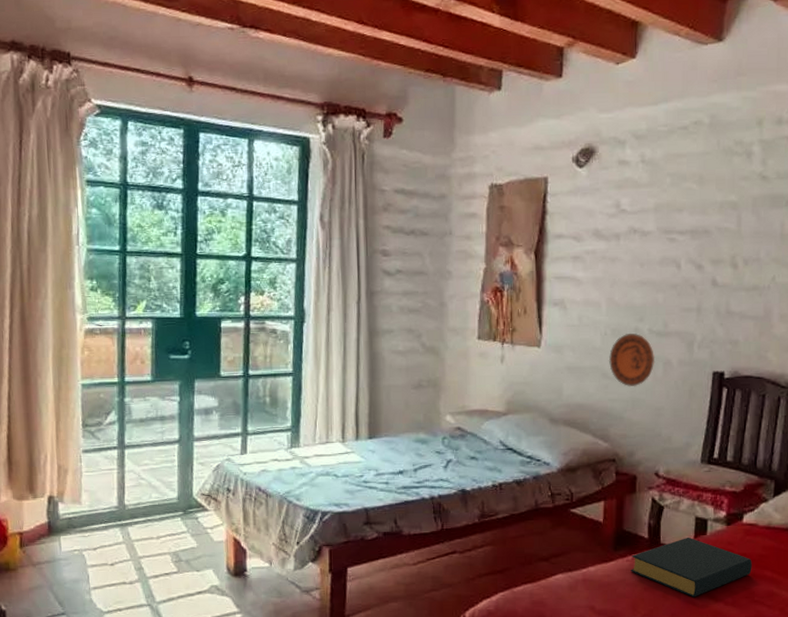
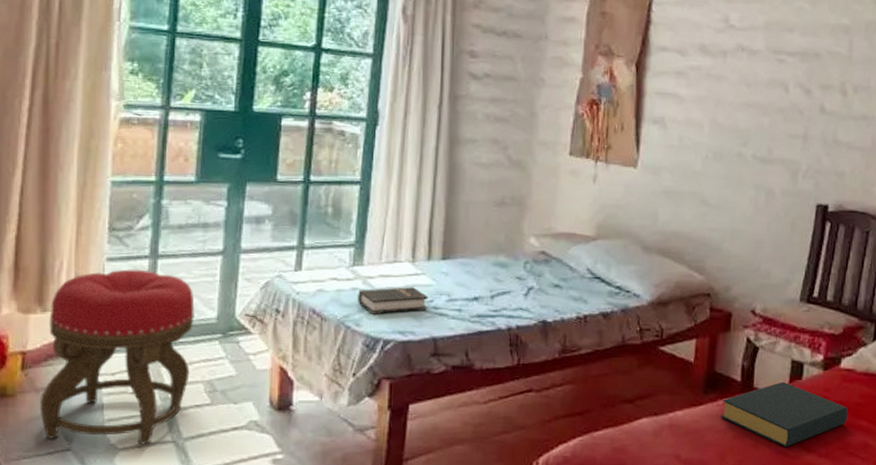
stool: none [36,459,159,608] -> present [39,269,195,445]
hardback book: none [297,464,359,490] -> present [358,287,429,314]
decorative plate: present [608,334,655,387] -> none [708,158,758,217]

